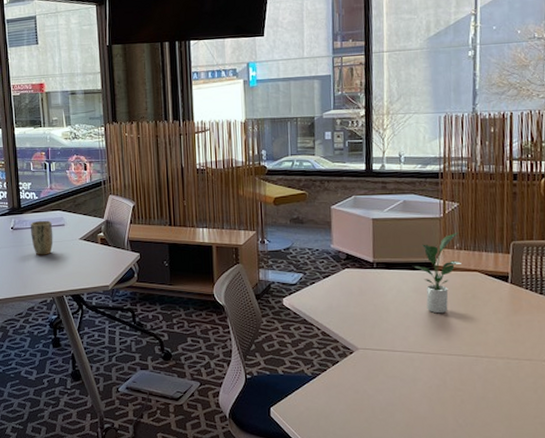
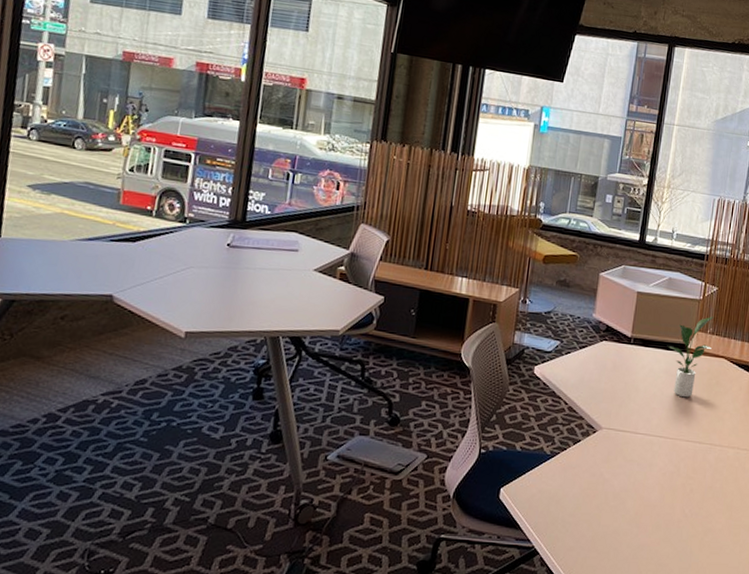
plant pot: present [31,220,53,255] -> none [251,240,283,284]

